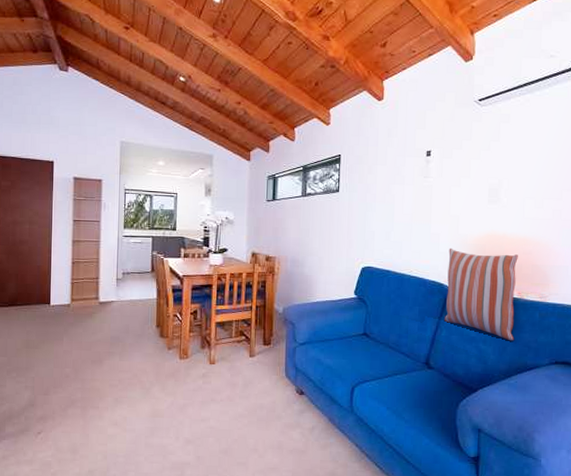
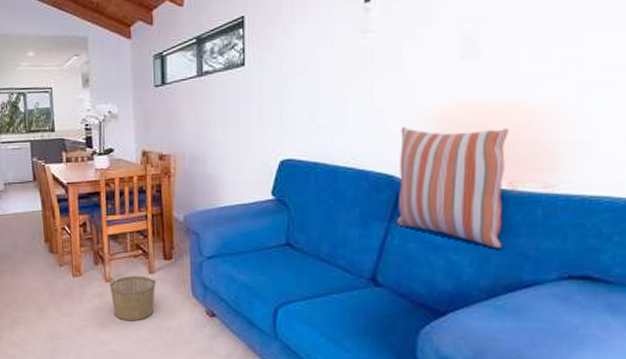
basket: none [213,358,255,400] -> present [109,275,156,322]

